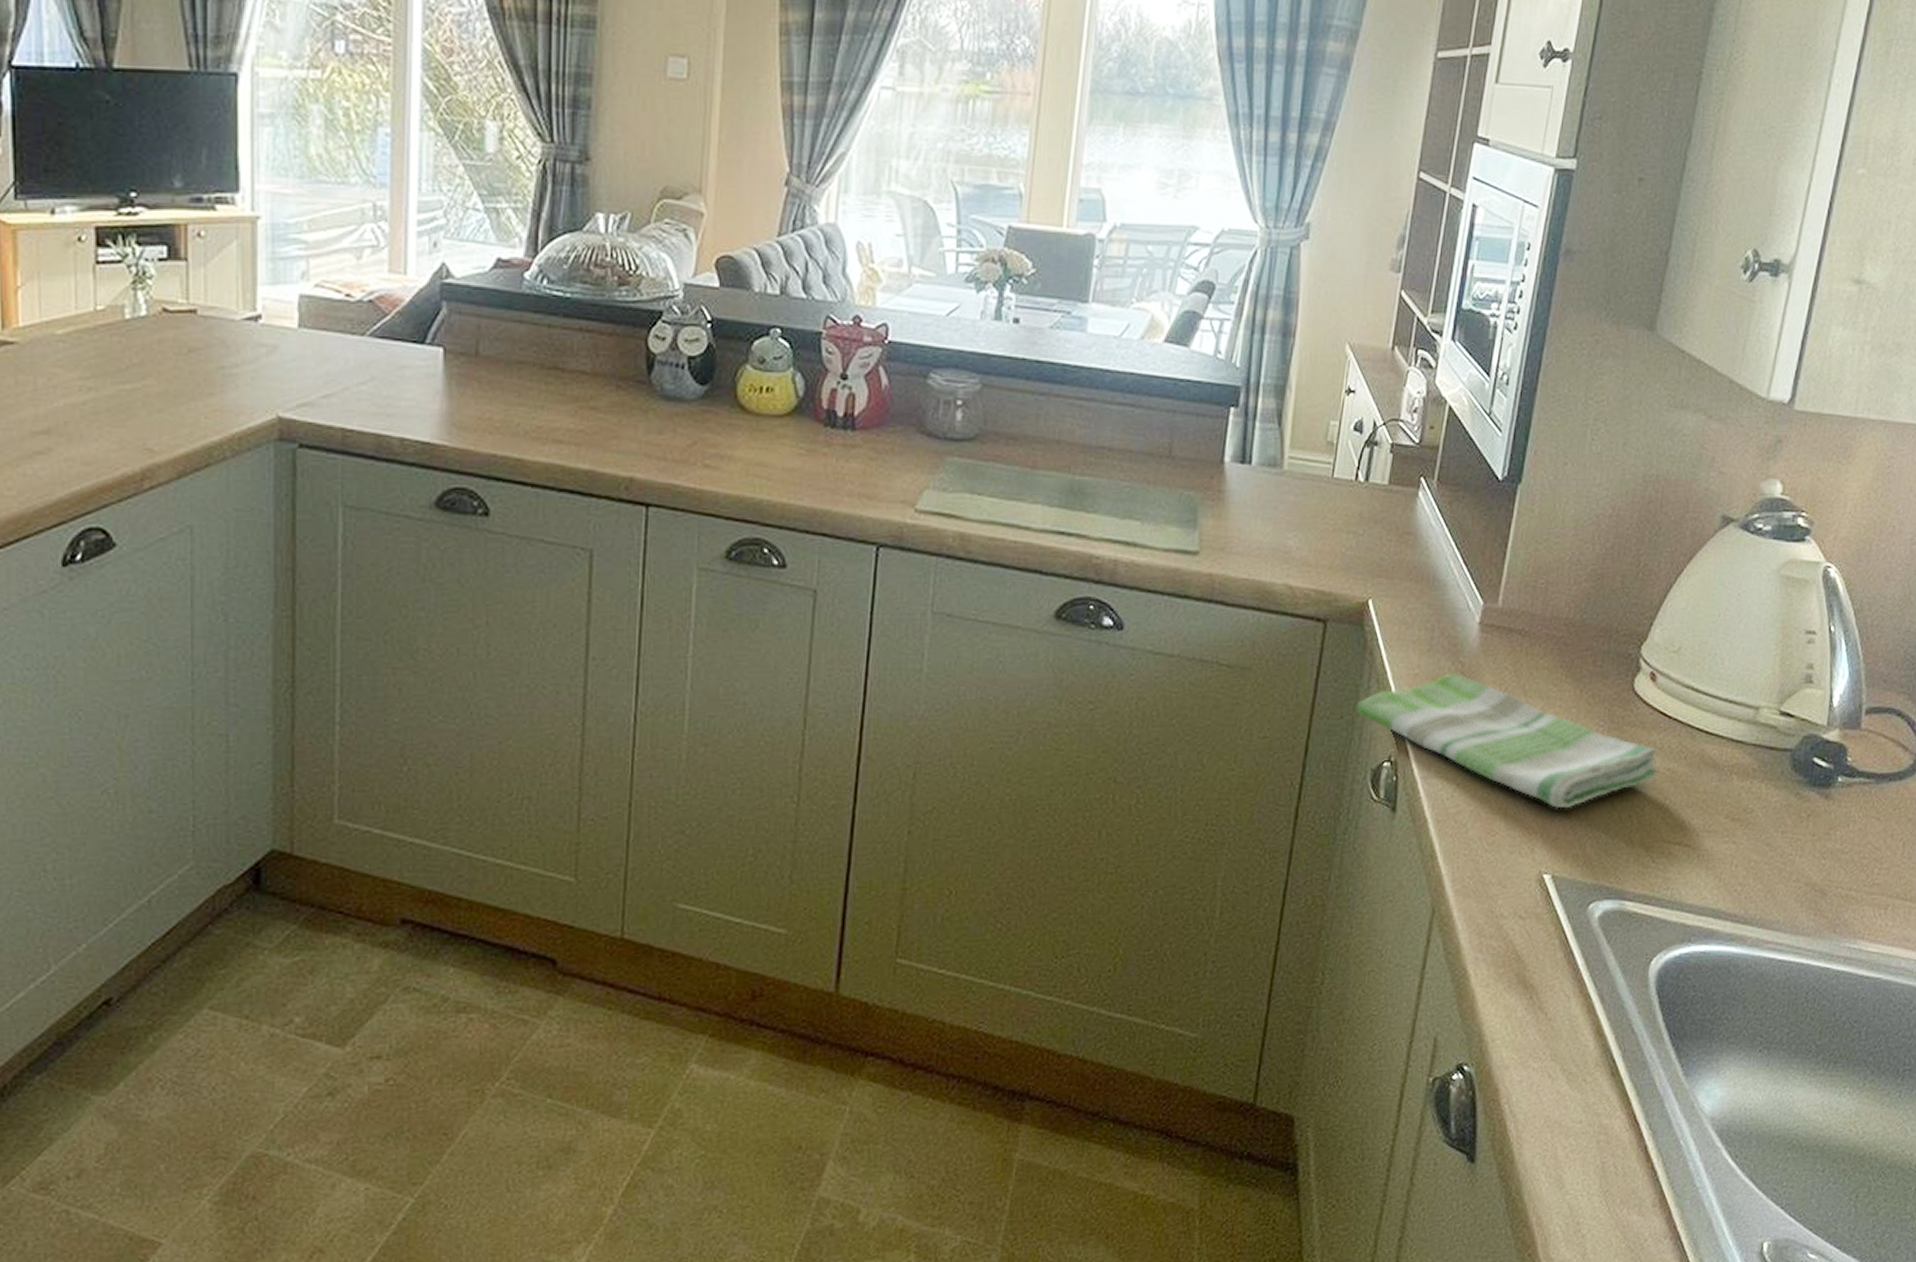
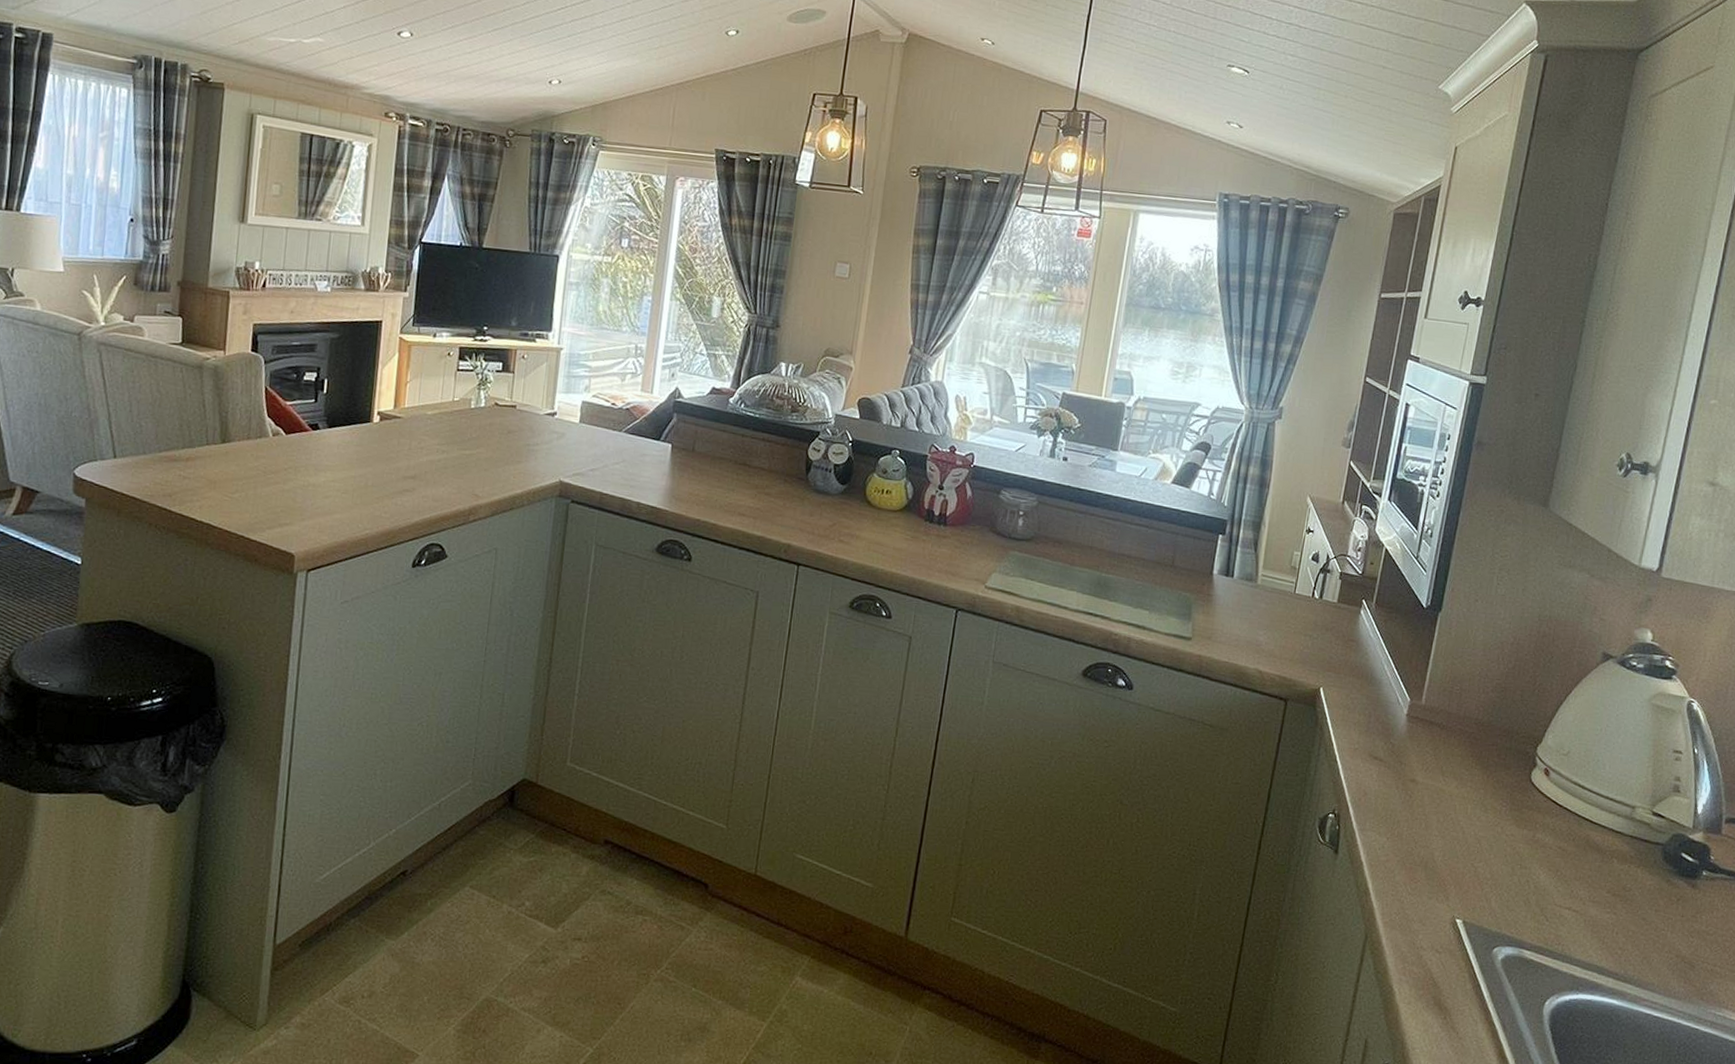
dish towel: present [1356,673,1658,809] -> none [1308,751,1551,869]

